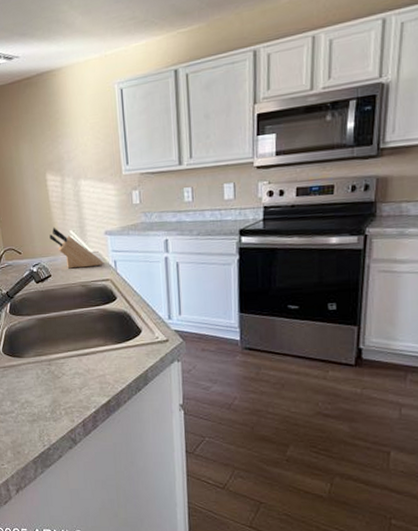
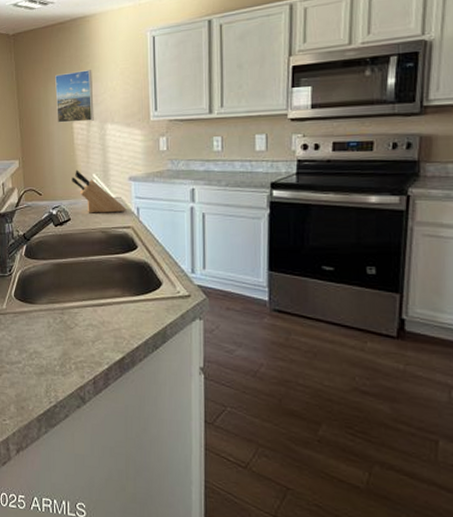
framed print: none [26,126,67,182] -> present [55,70,94,123]

